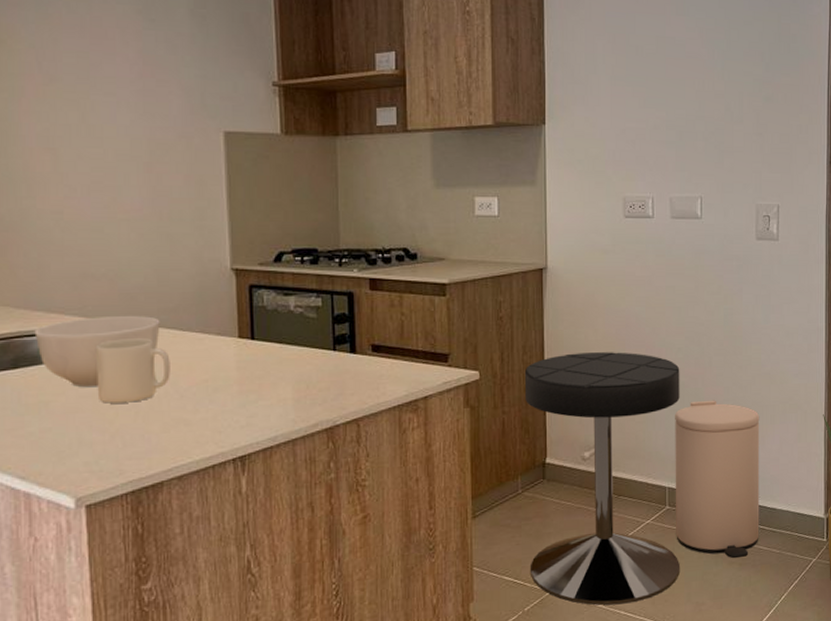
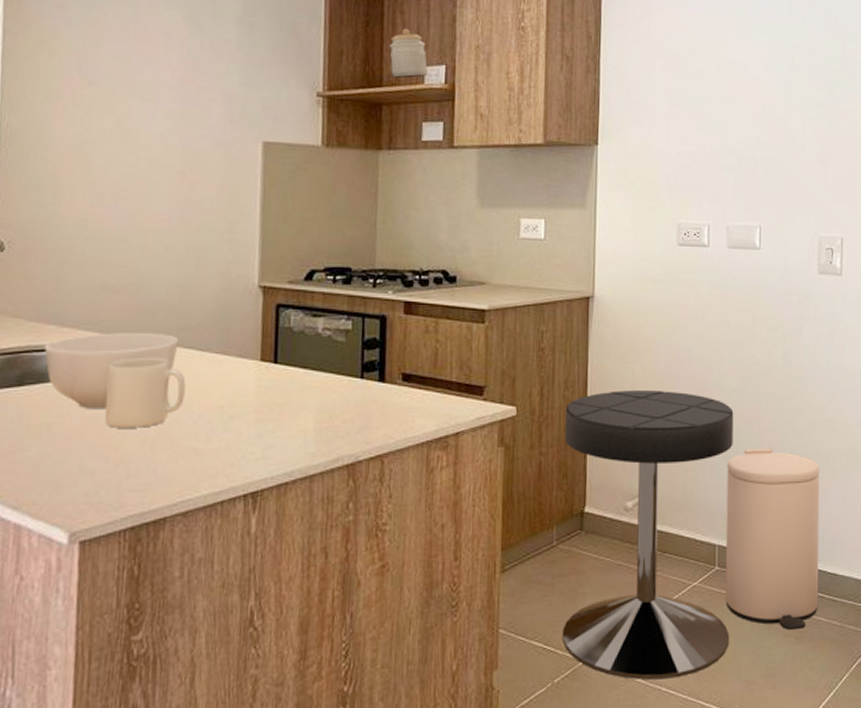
jar: none [339,15,379,65] -> present [389,28,429,78]

